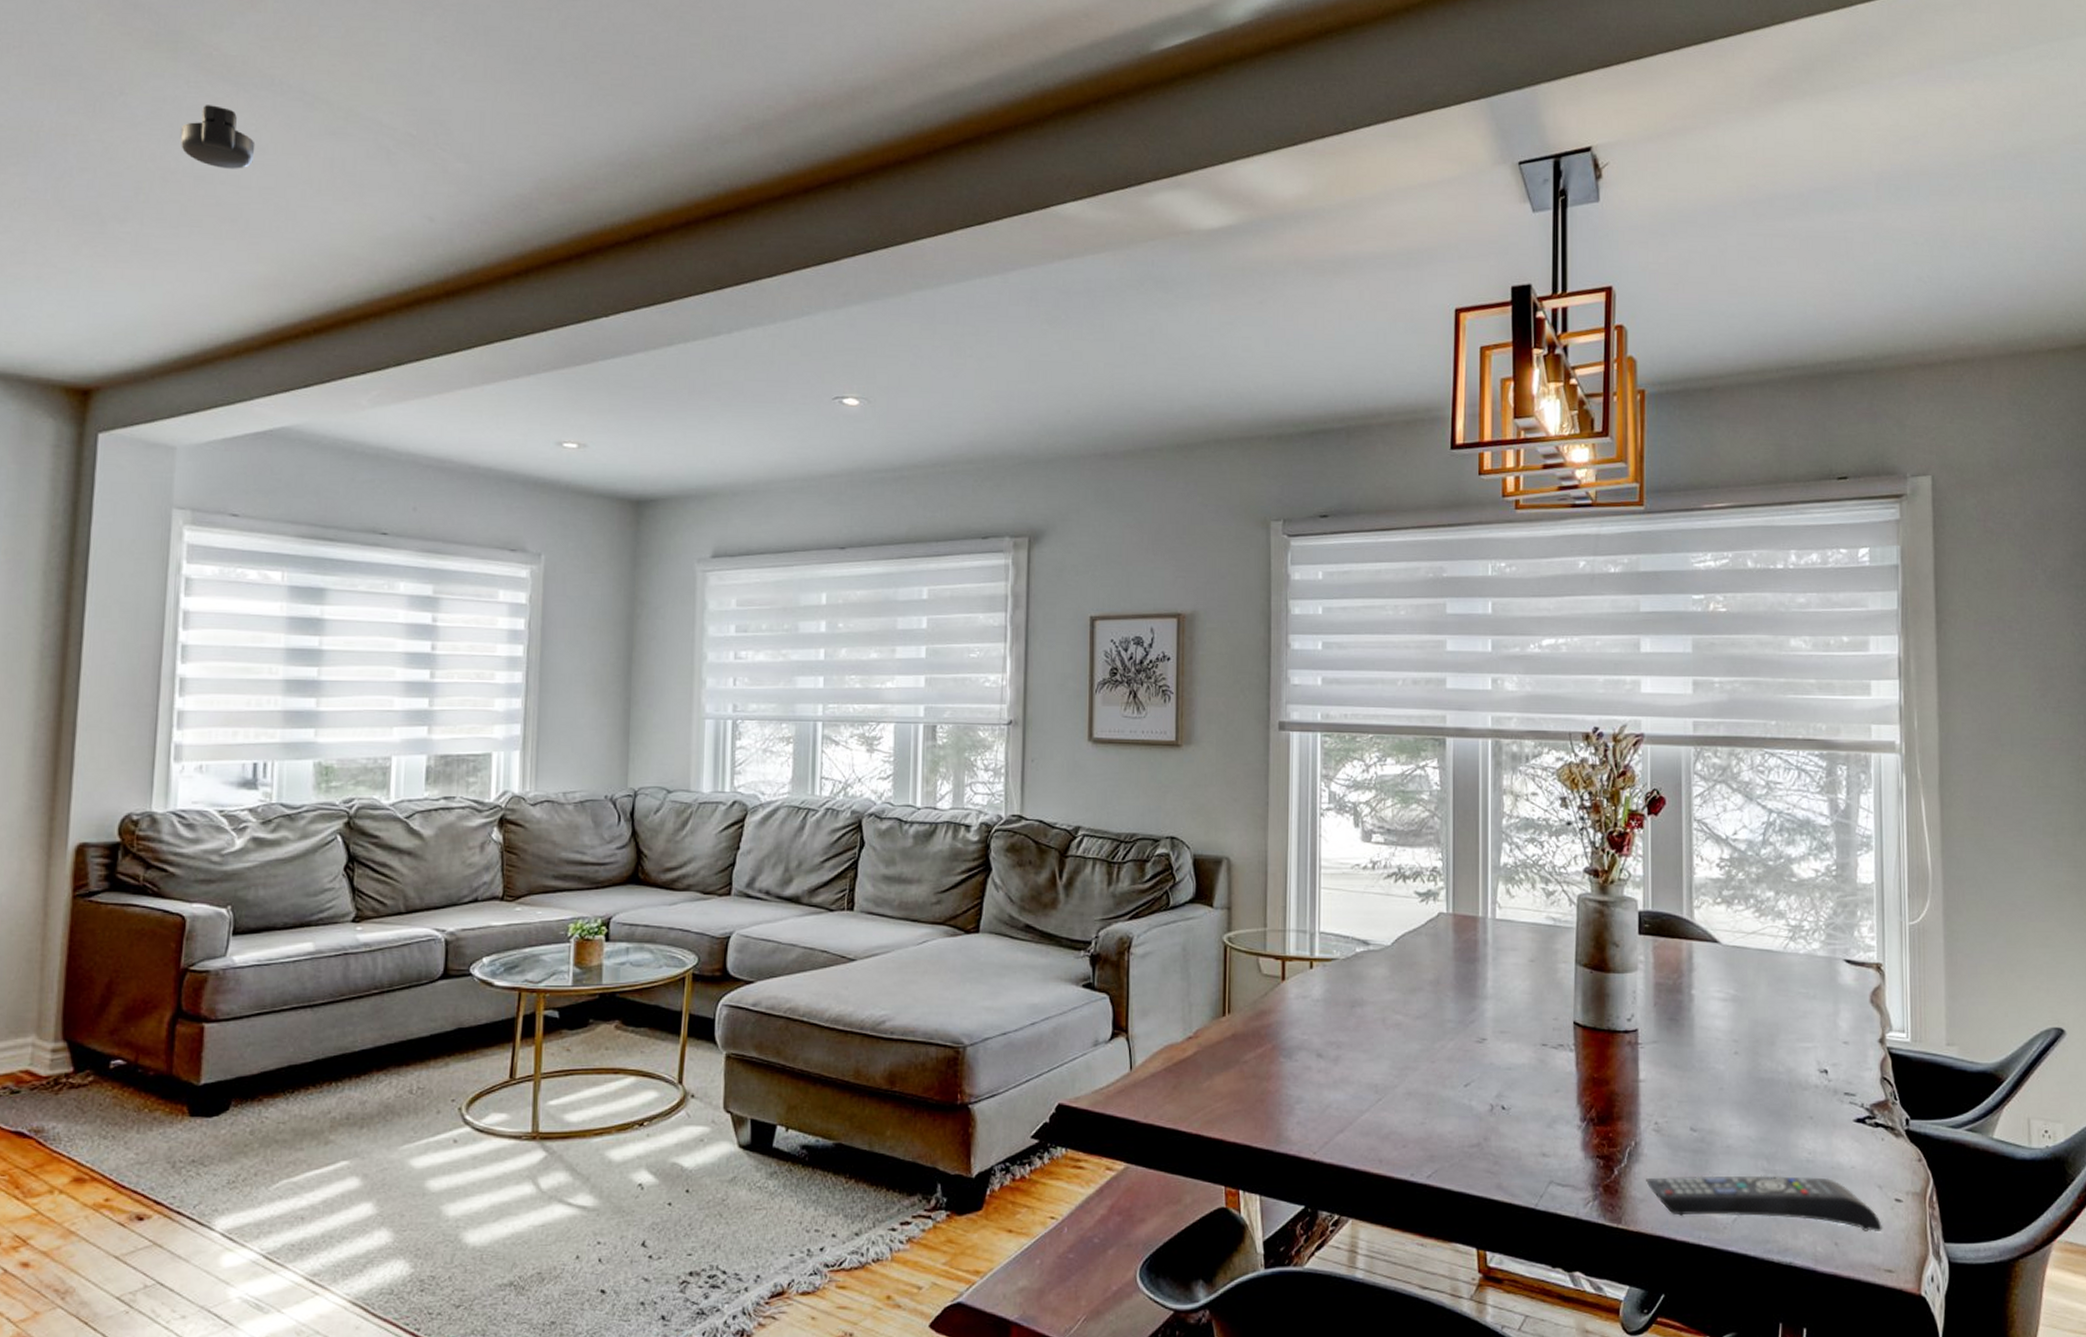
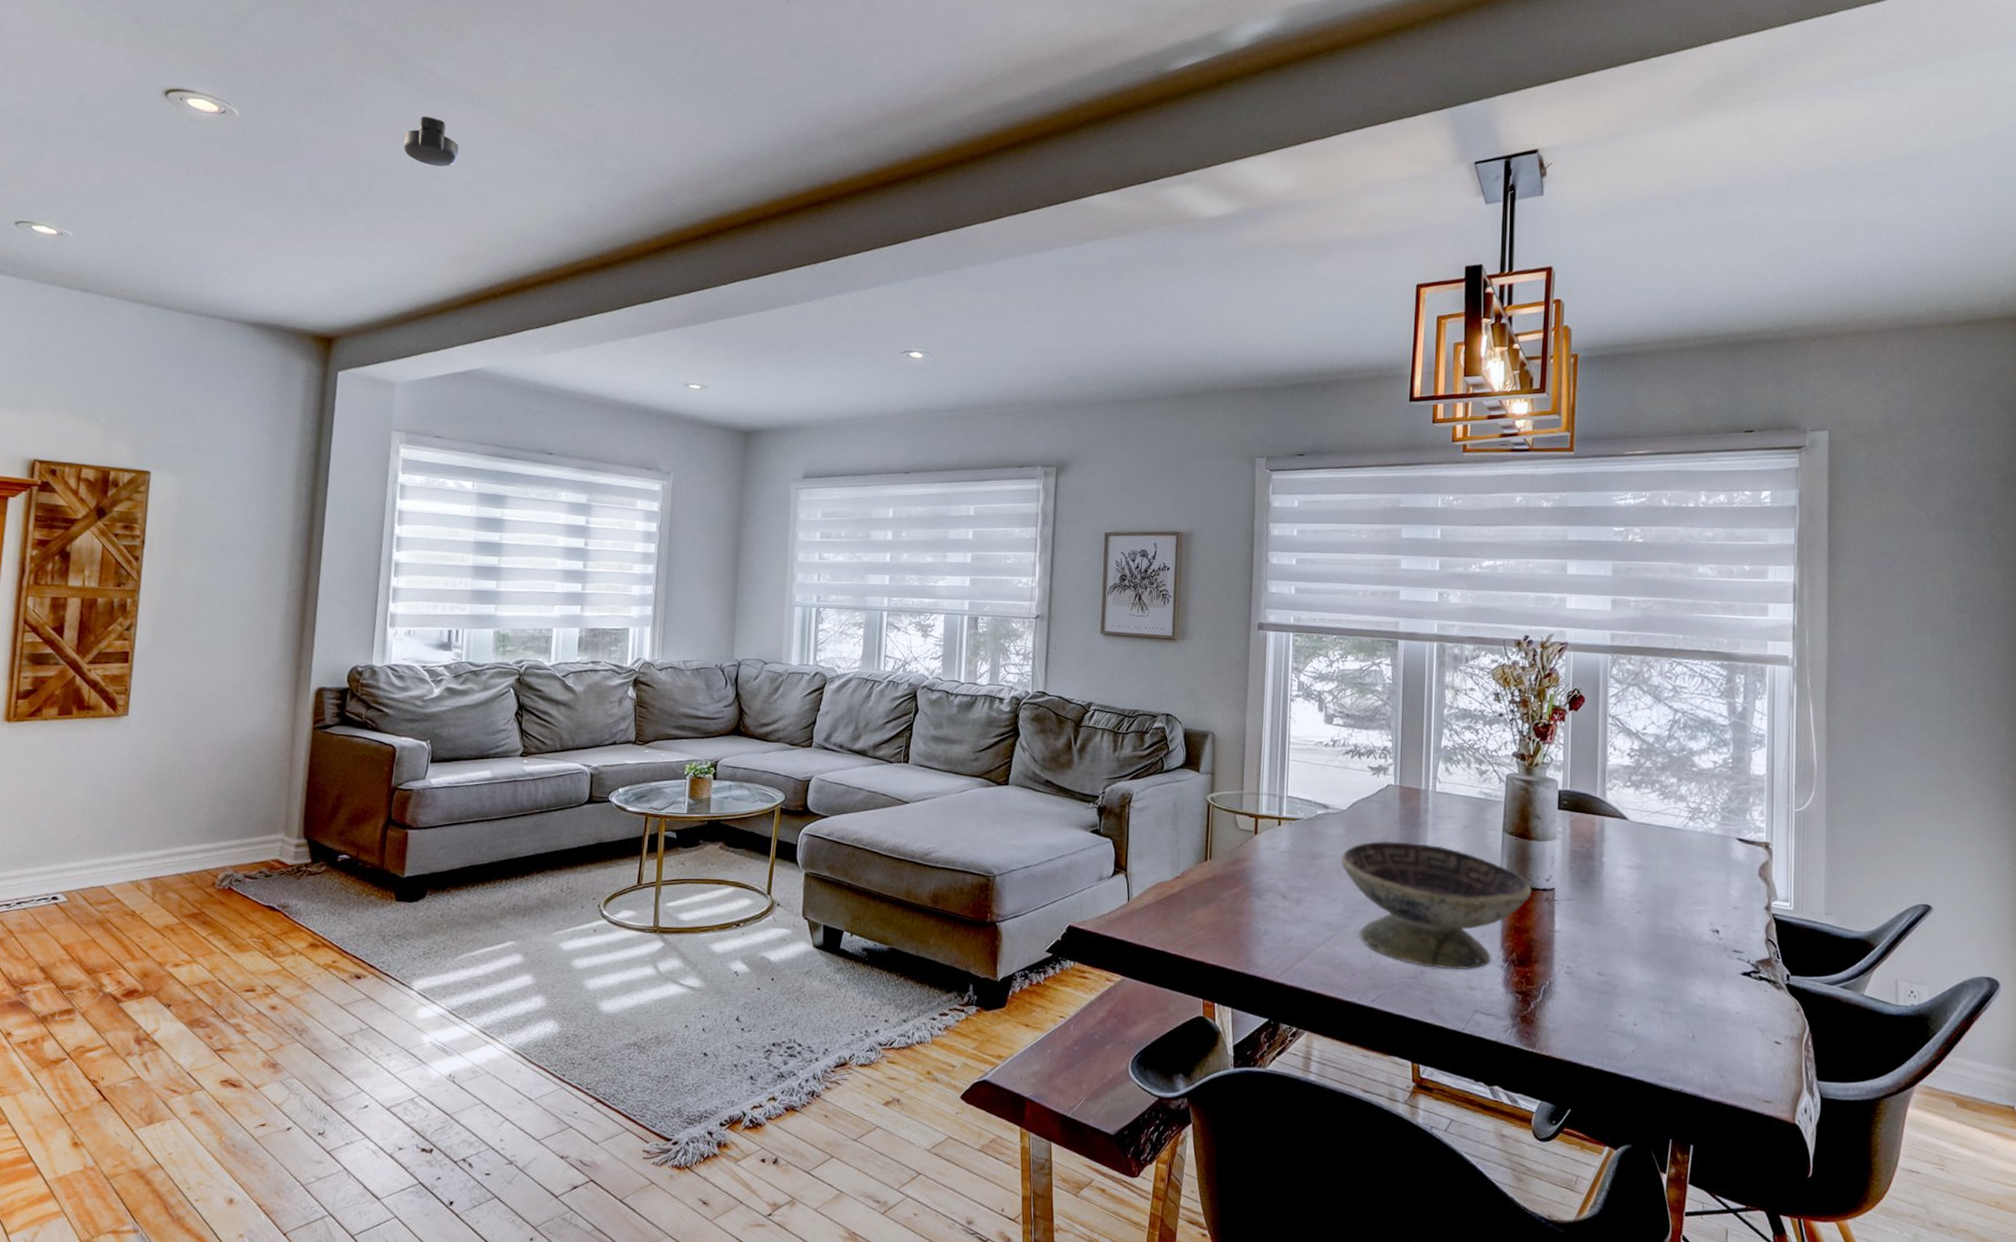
decorative bowl: none [1384,981,1611,1134] -> present [1340,841,1532,970]
remote control: present [1646,1175,1884,1231] -> none [1558,1012,1764,1068]

